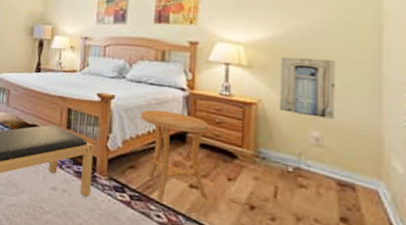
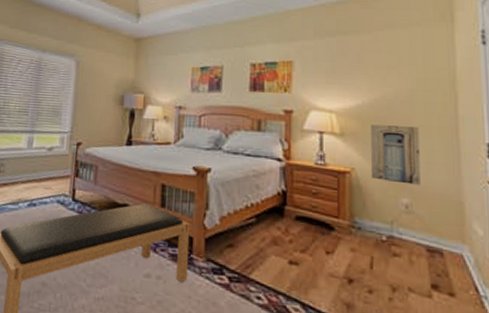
side table: present [141,110,209,202] -> none [239,182,307,282]

